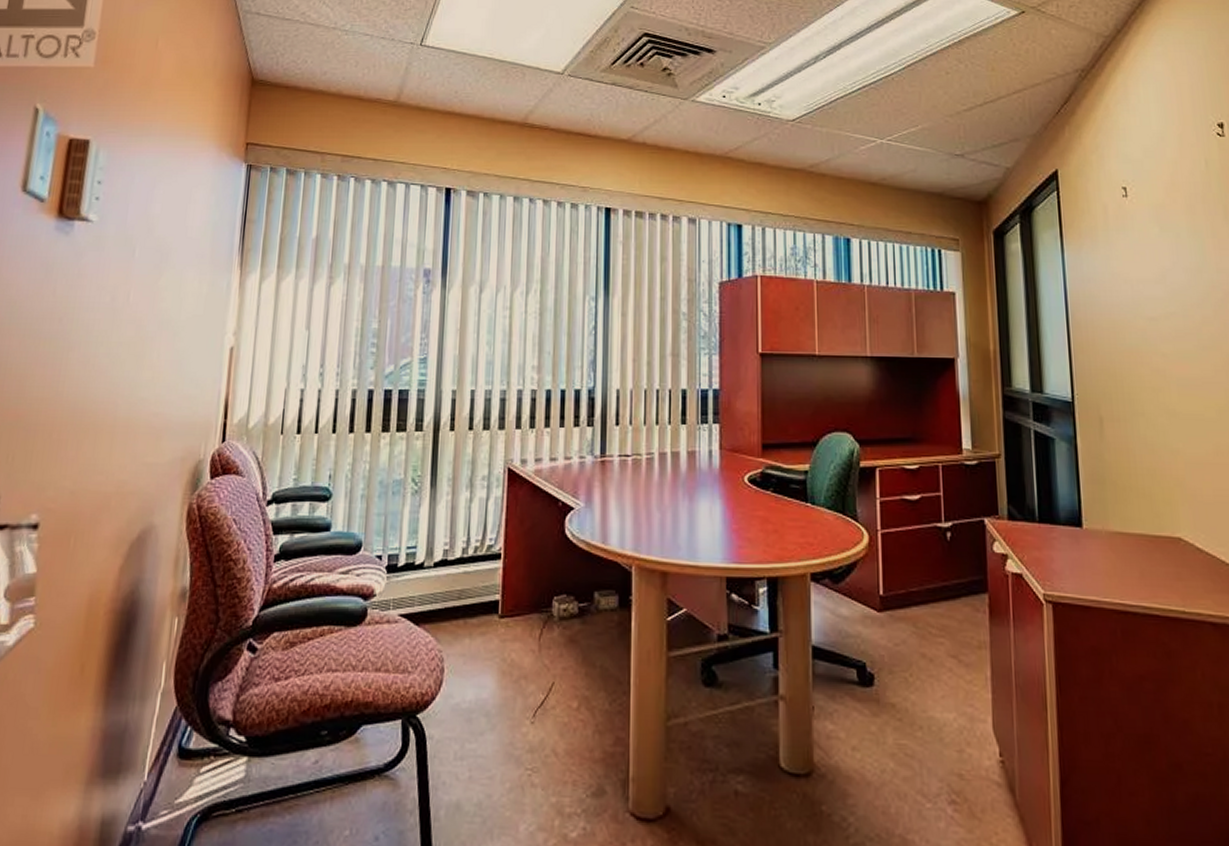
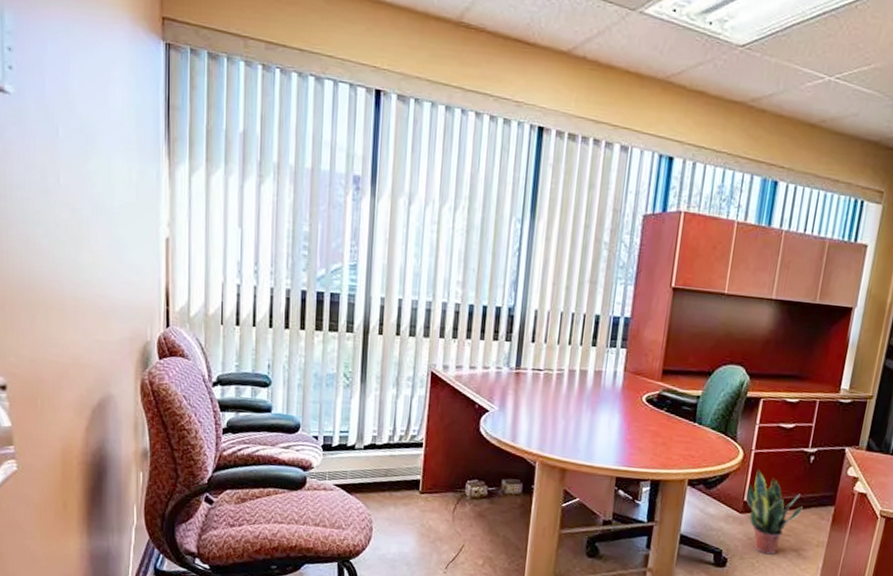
potted plant: none [881,554,951,665] -> present [745,470,803,555]

